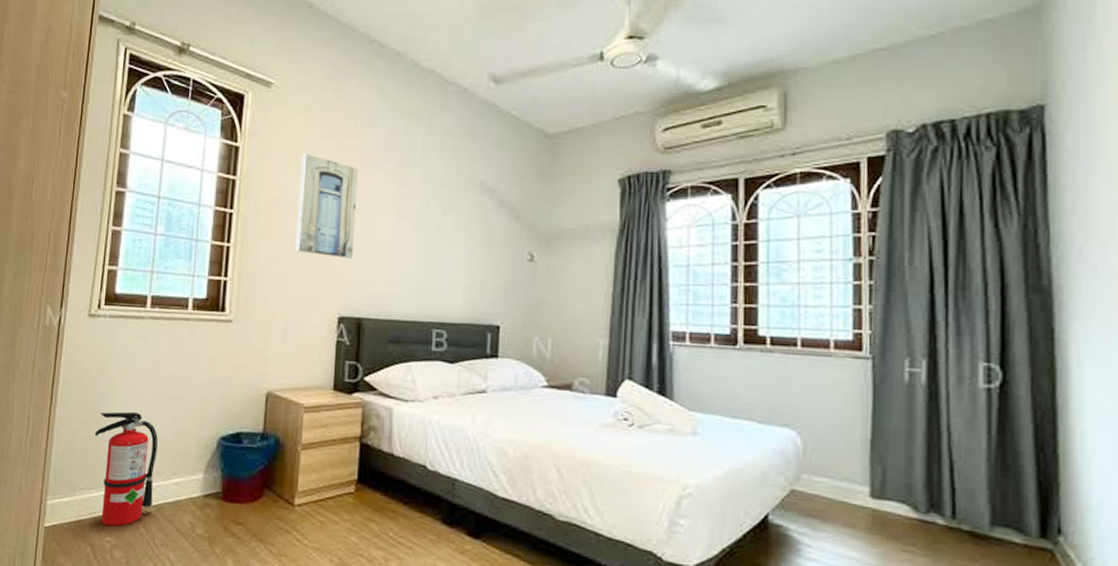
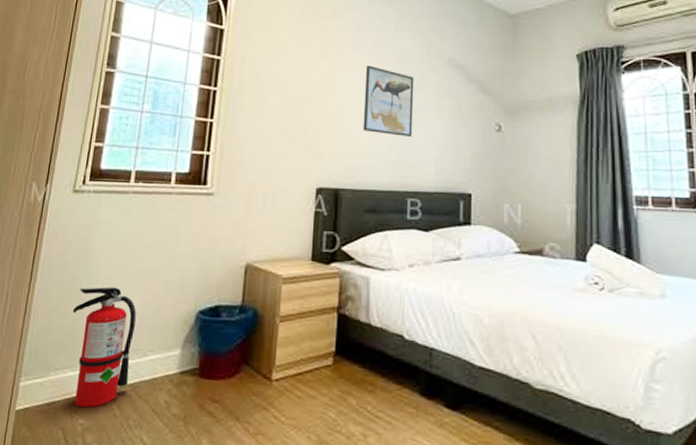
wall art: present [295,153,359,258] -> none [275,34,336,132]
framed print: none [387,188,442,265] -> present [363,65,414,137]

